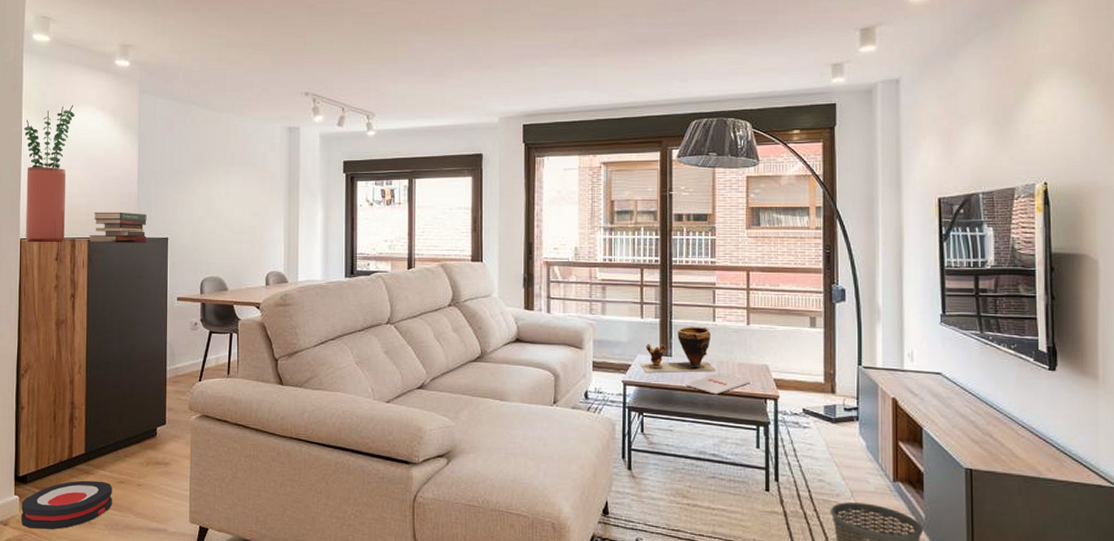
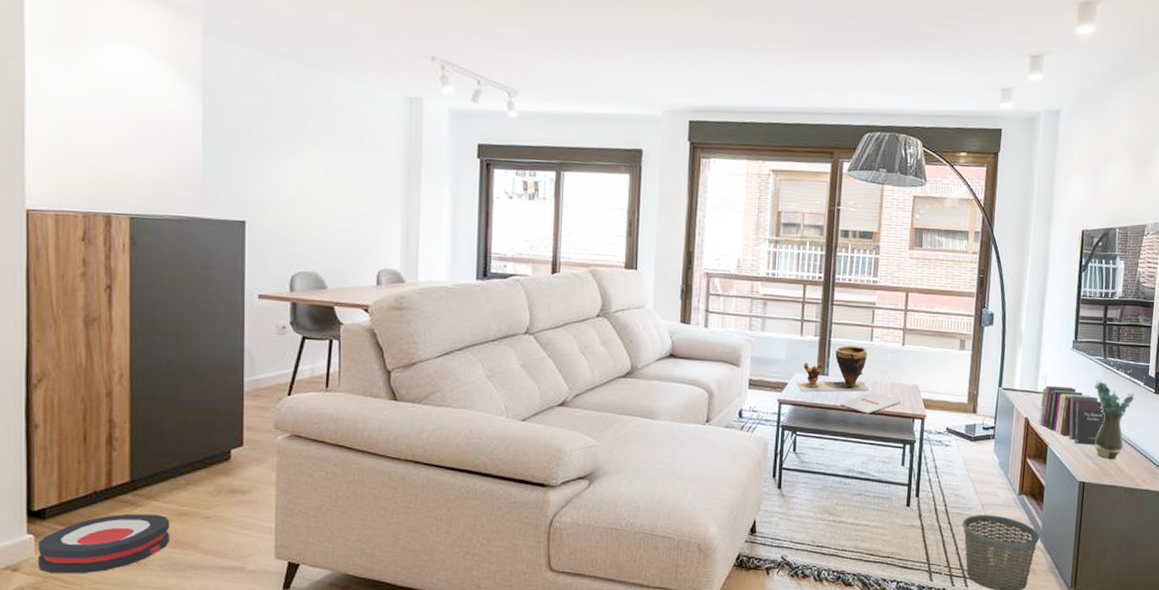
vase: present [23,104,75,243] -> none [27,38,107,219]
books: present [90,212,147,243] -> none [133,181,216,226]
books: none [909,363,988,427] -> present [1039,385,1104,445]
vase: none [972,356,1024,444] -> present [1094,380,1135,459]

